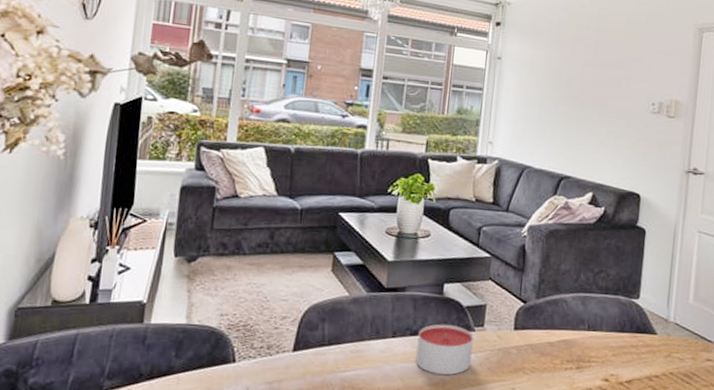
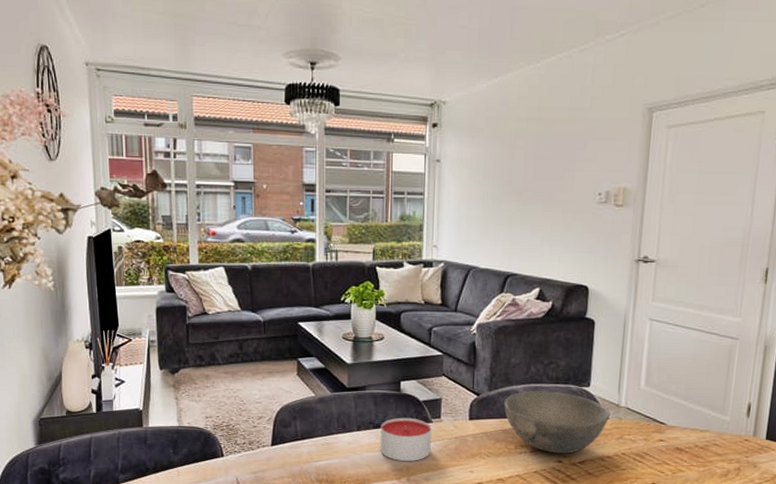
bowl: none [551,300,659,372] -> present [504,391,610,454]

